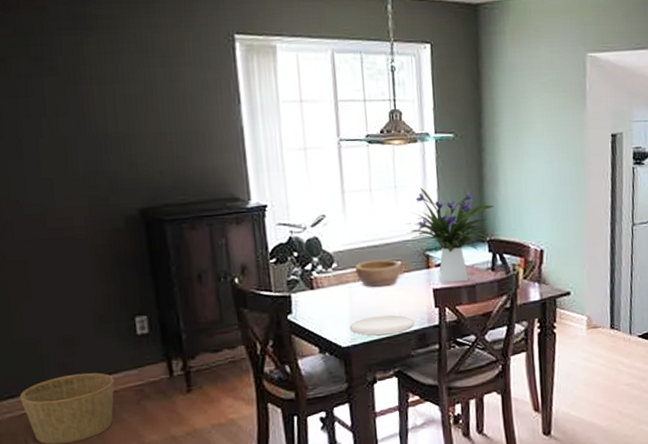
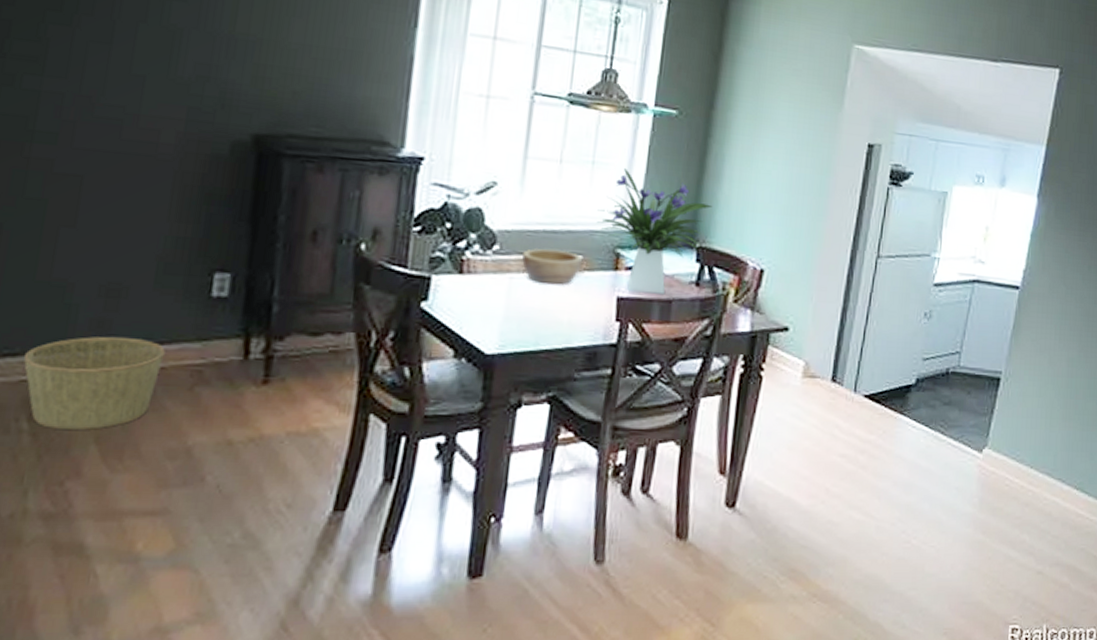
plate: present [349,314,415,336] -> none [500,320,586,347]

